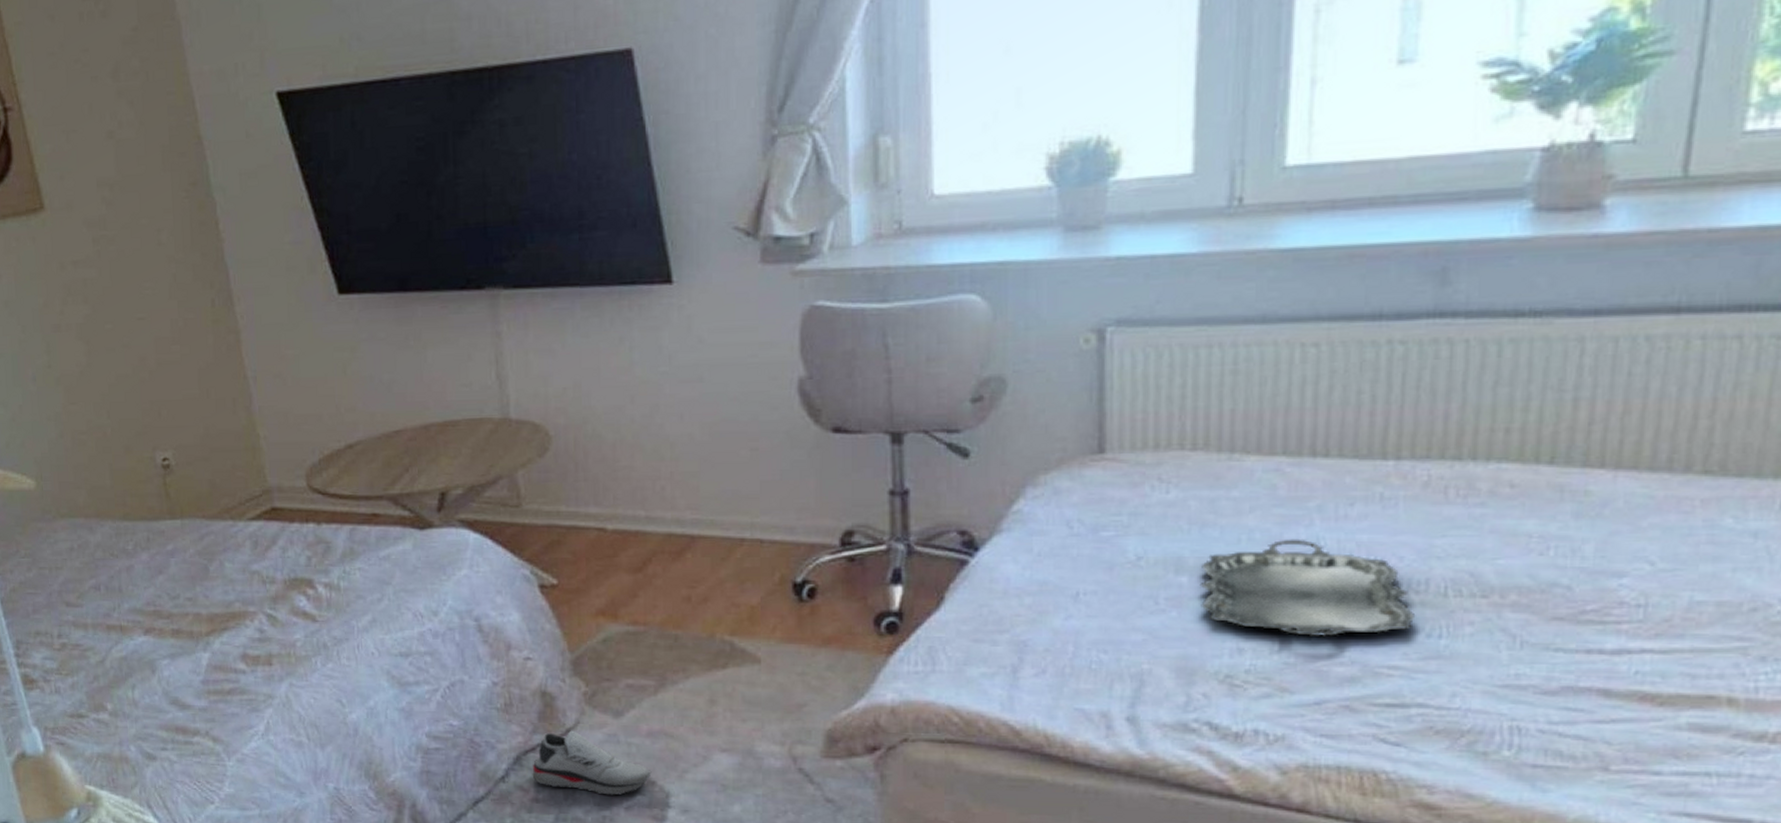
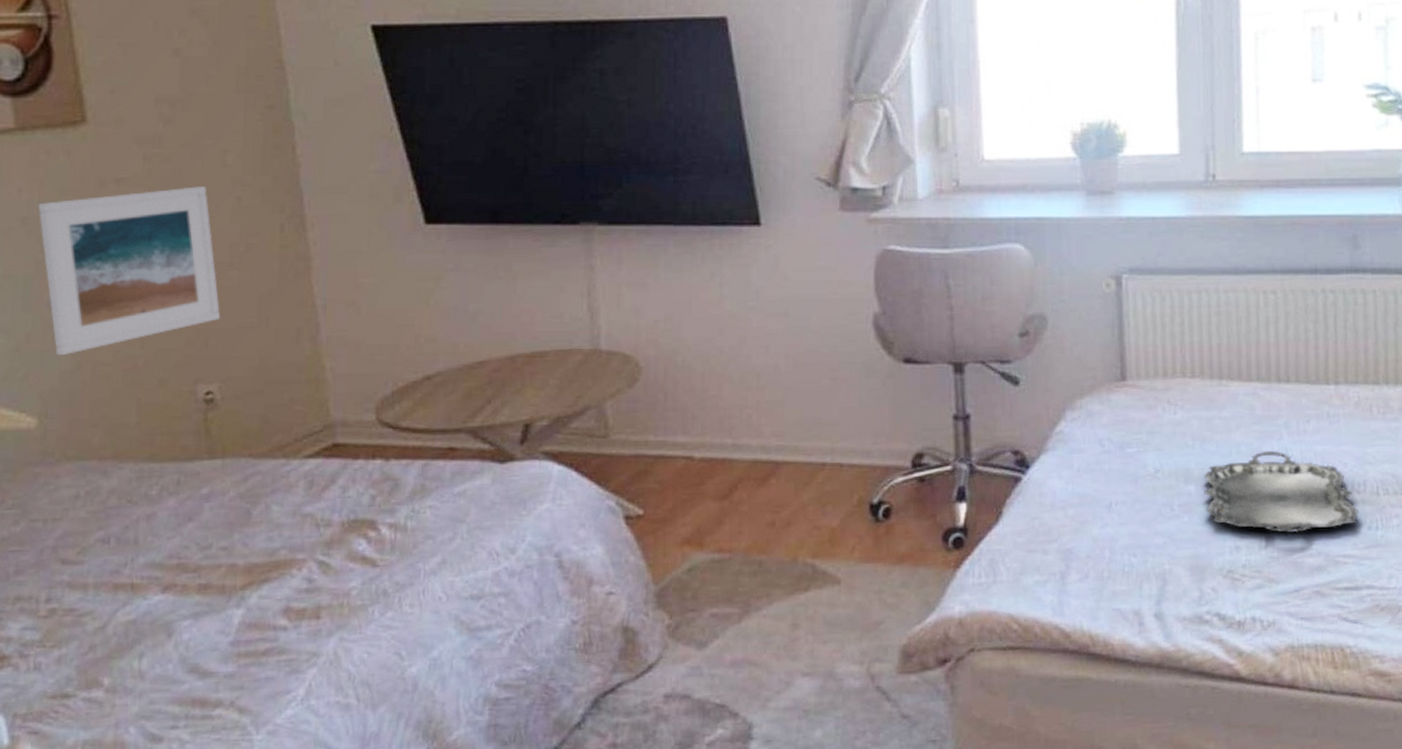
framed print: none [15,265,169,426] -> present [38,186,221,356]
shoe: present [532,730,652,795] -> none [610,666,735,733]

